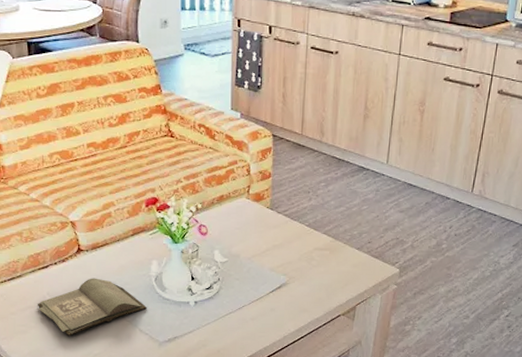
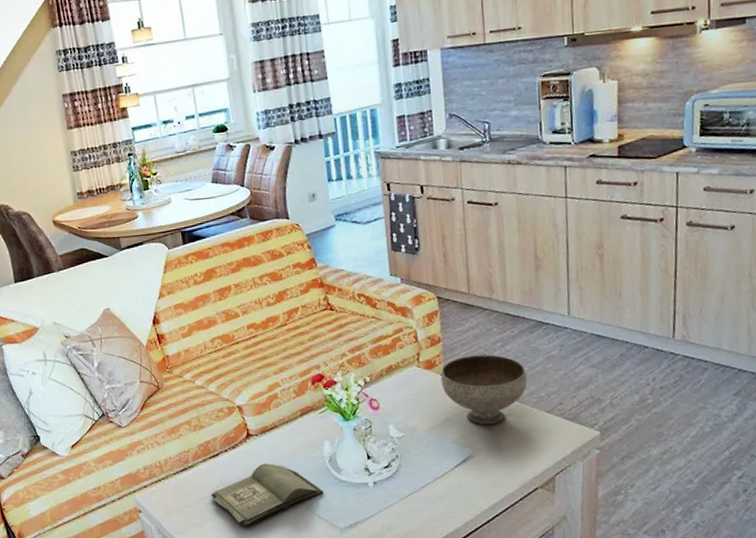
bowl: none [267,192,344,256] -> present [440,354,528,424]

